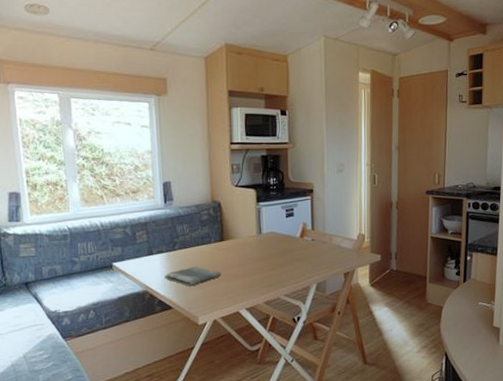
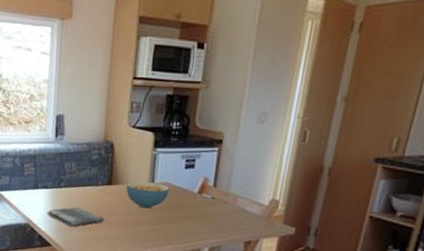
cereal bowl: none [236,233,276,258] -> present [126,181,170,209]

